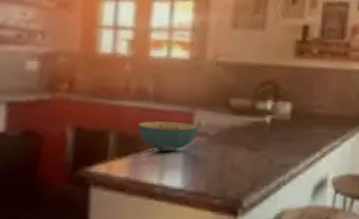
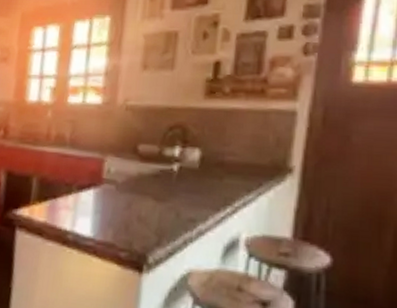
cereal bowl: present [137,121,199,152] -> none [55,166,109,199]

